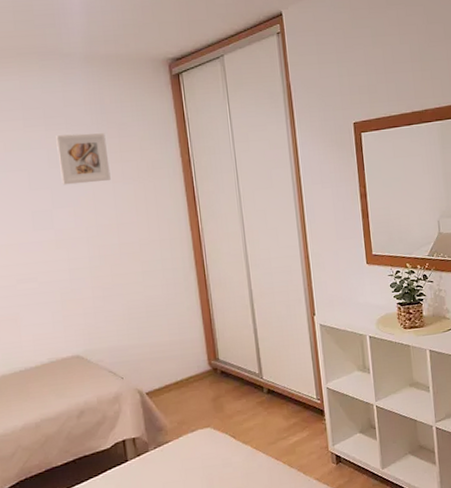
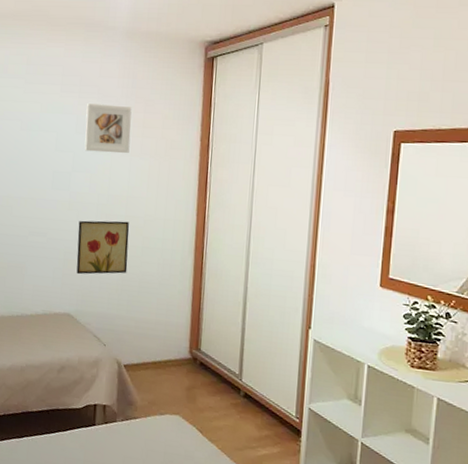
wall art: none [70,249,132,313] -> present [76,220,130,275]

